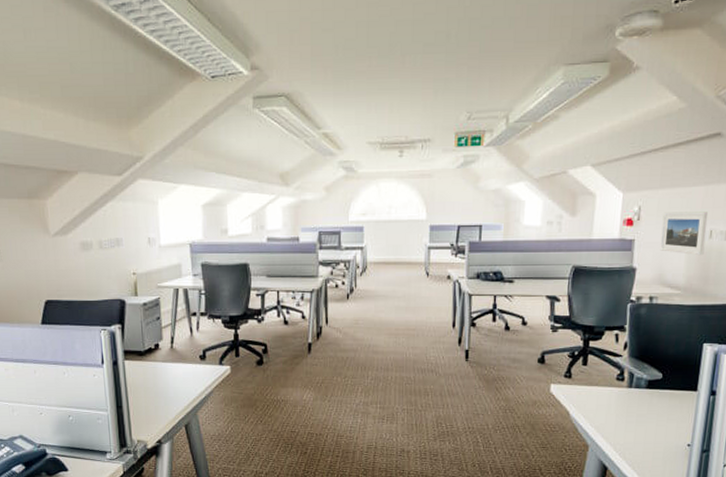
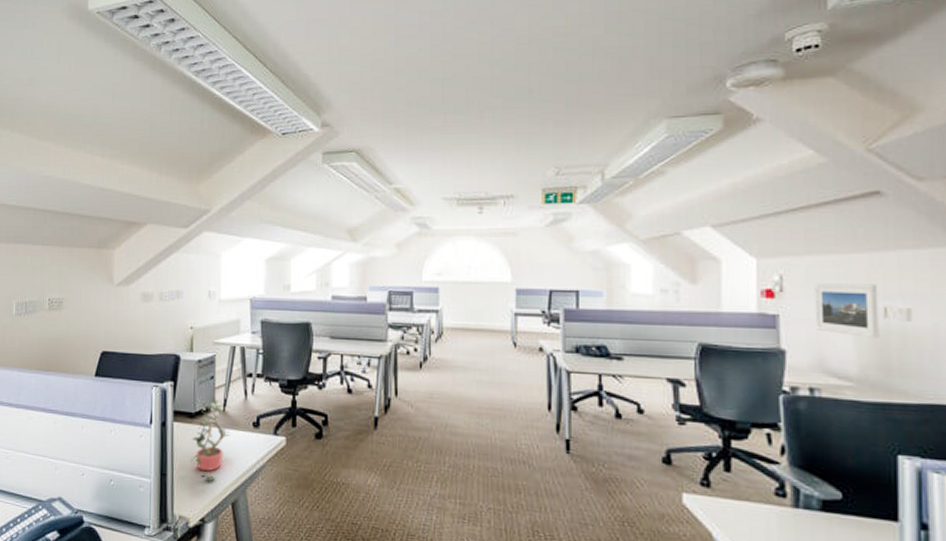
potted plant: none [137,336,180,409] -> present [186,397,231,482]

